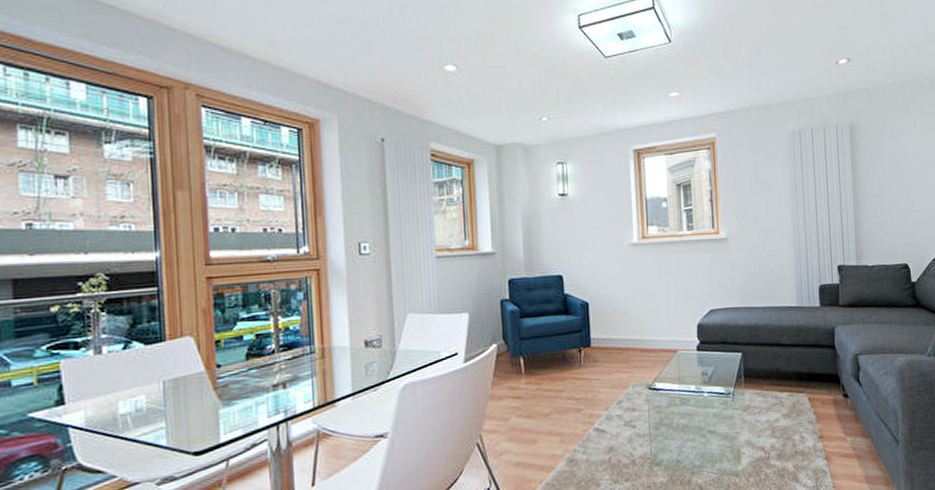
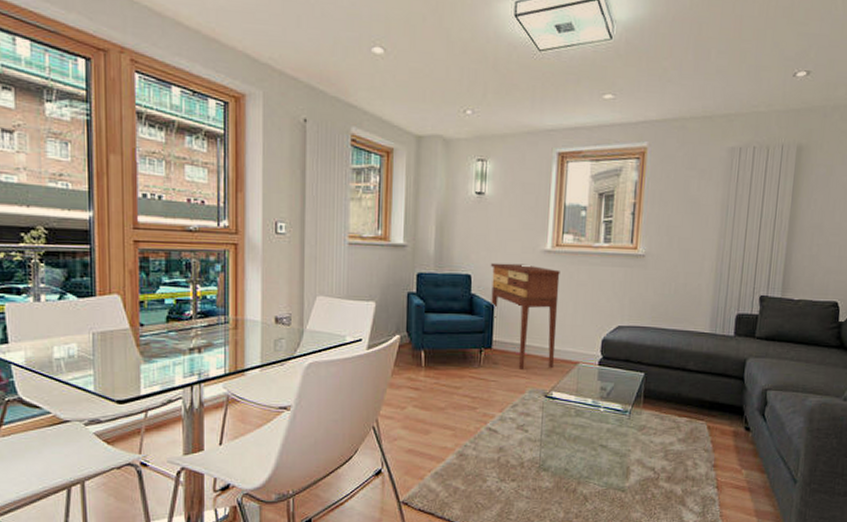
console table: none [580,259,654,365] -> present [490,262,560,370]

